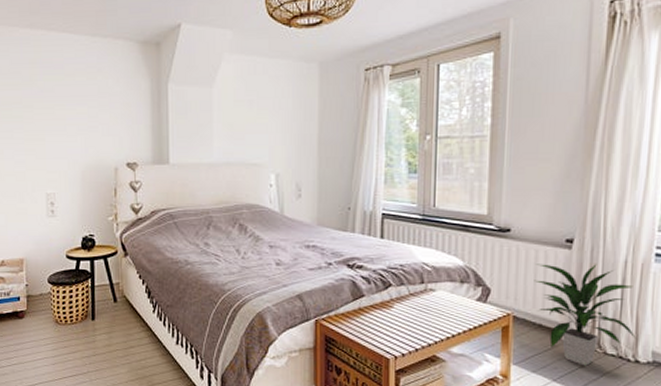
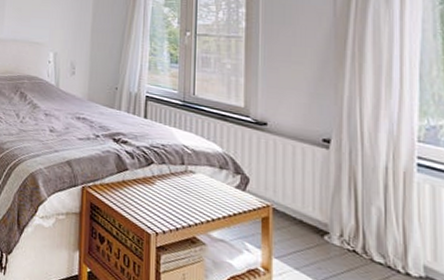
indoor plant: present [534,263,636,366] -> none [292,159,405,271]

